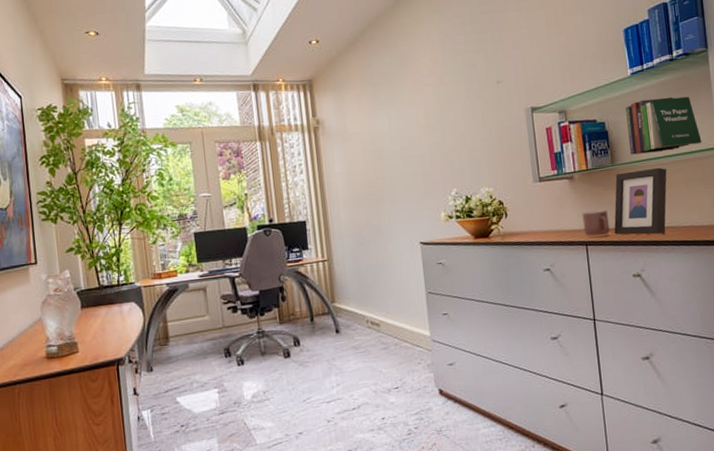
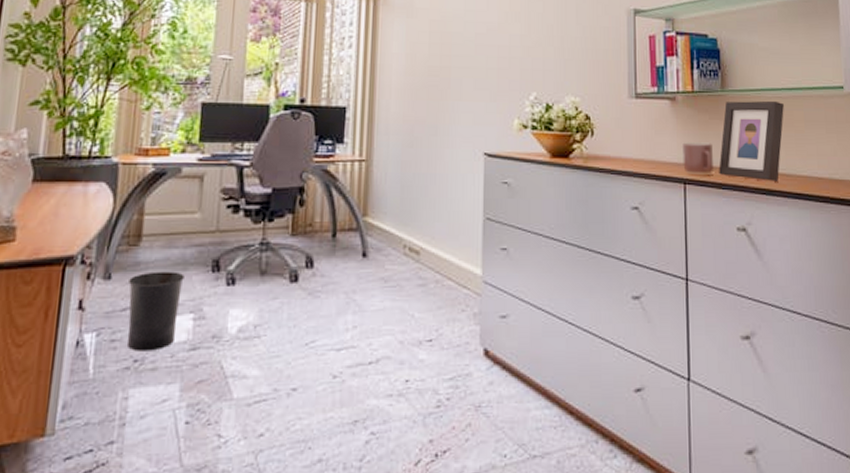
waste bin: none [166,360,207,419] -> present [127,271,184,351]
books: present [625,96,702,155] -> none [742,19,826,83]

